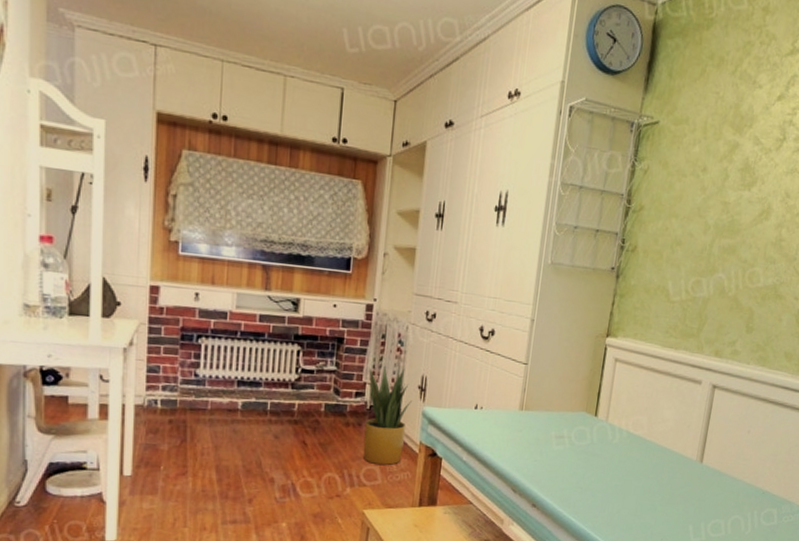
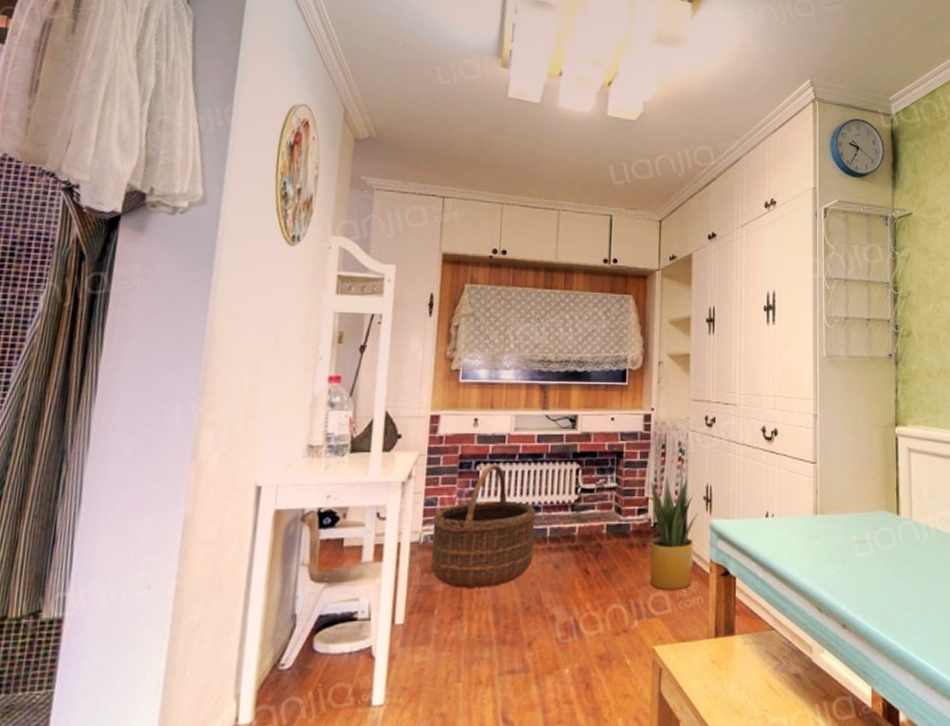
basket: none [155,338,258,450] -> present [430,464,537,588]

